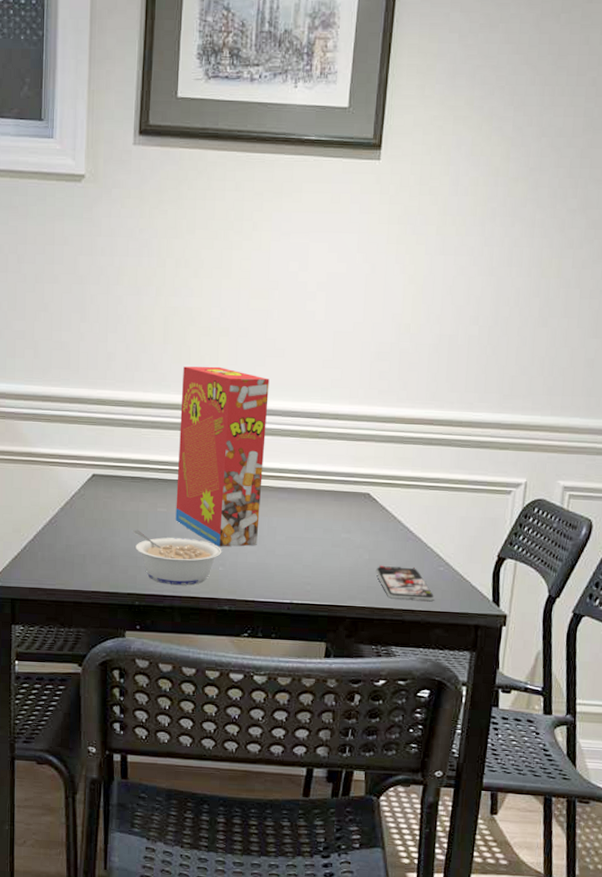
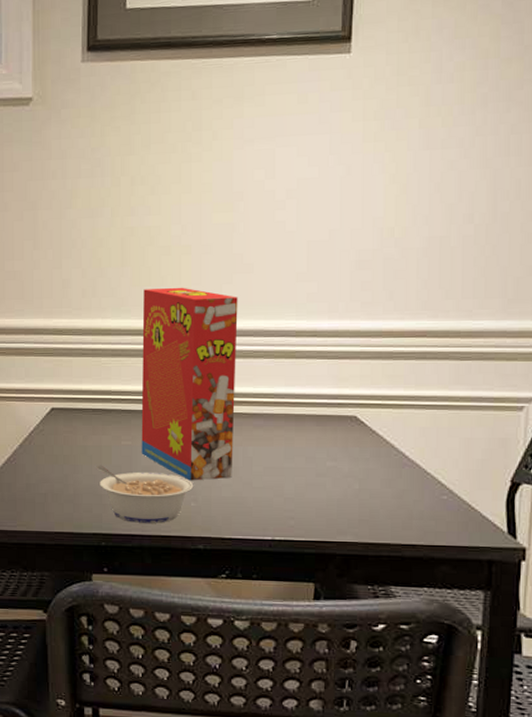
smartphone: present [376,565,435,602] -> none [368,495,439,535]

